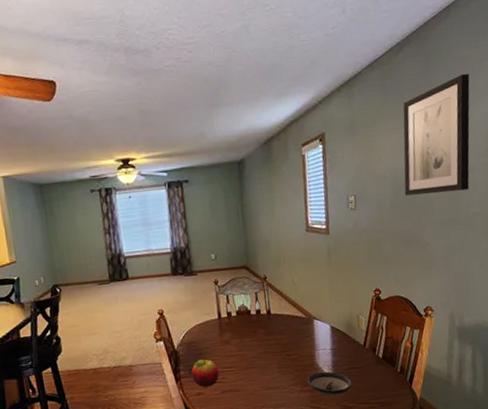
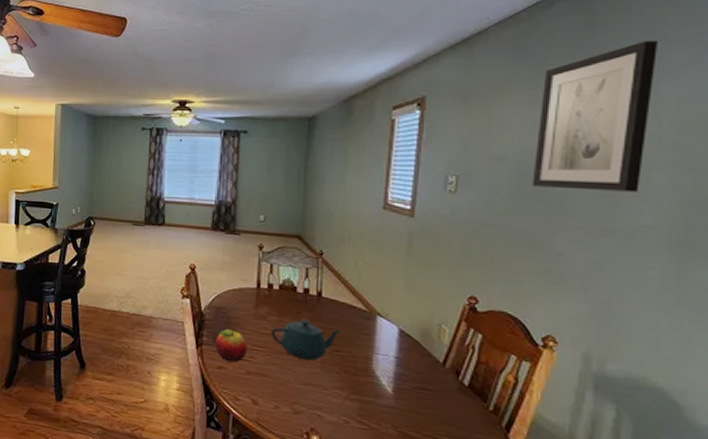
teapot: none [235,335,289,370] -> present [270,319,340,361]
saucer: present [306,371,353,396] -> none [356,381,421,418]

